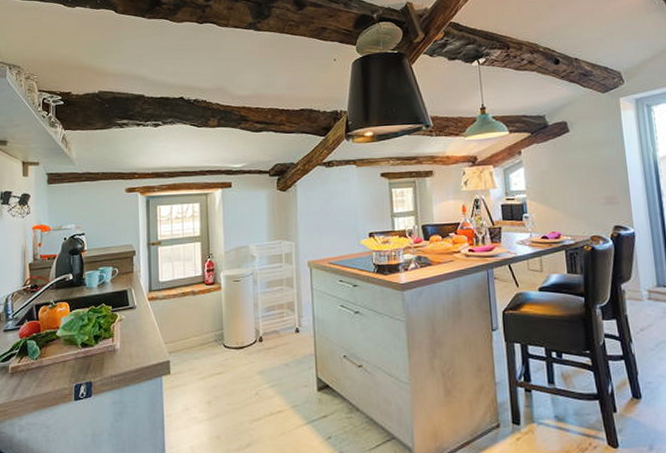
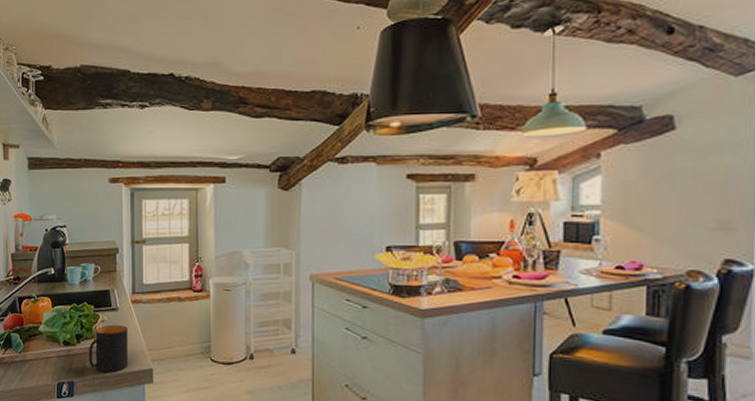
mug: none [106,322,145,370] -> present [88,325,128,373]

